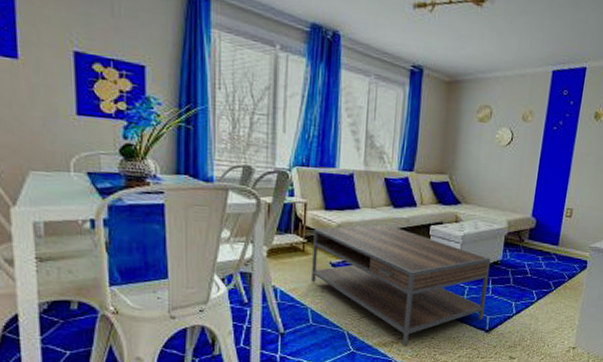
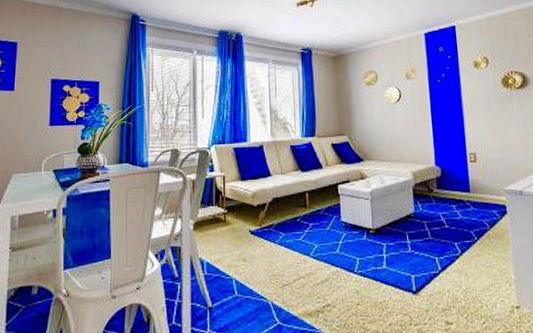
coffee table: present [312,224,491,347] -> none [233,189,408,316]

